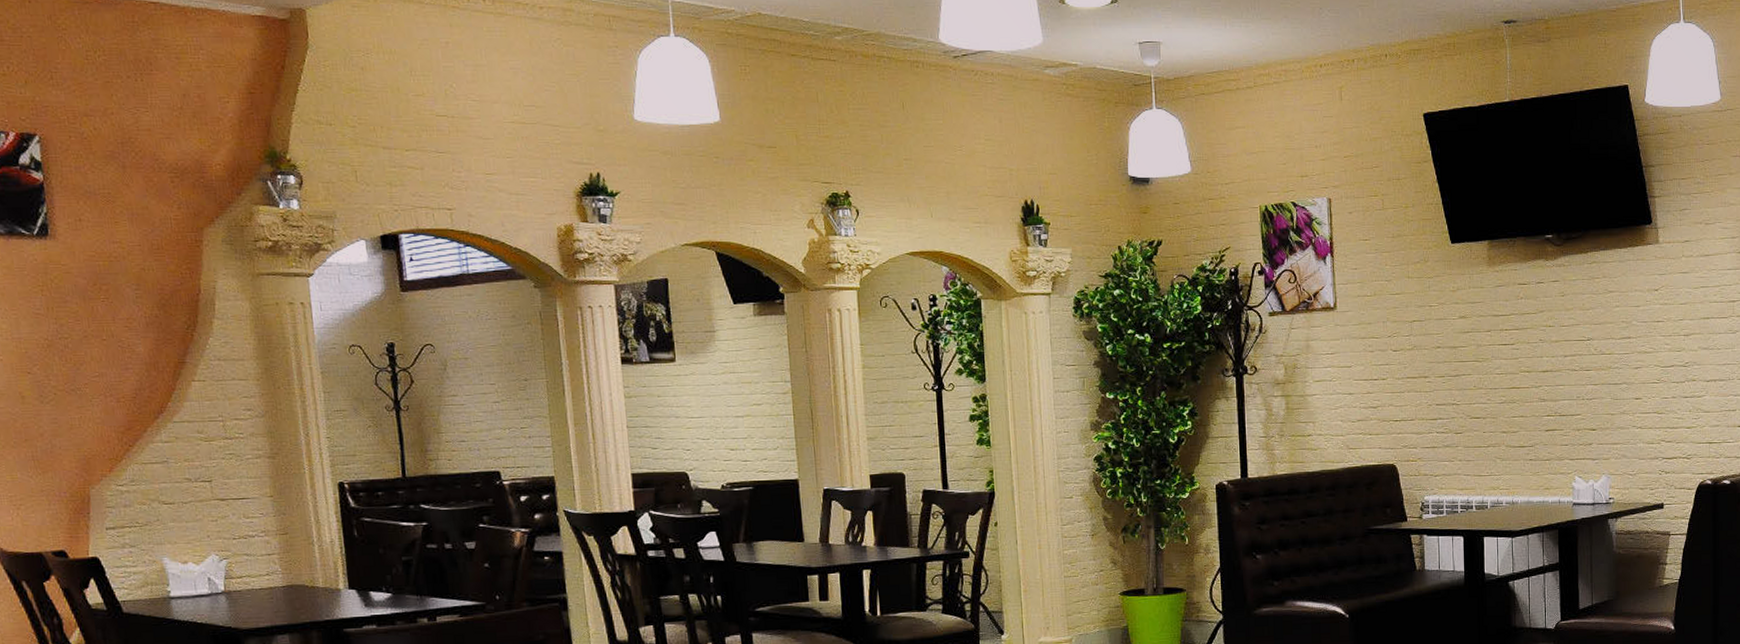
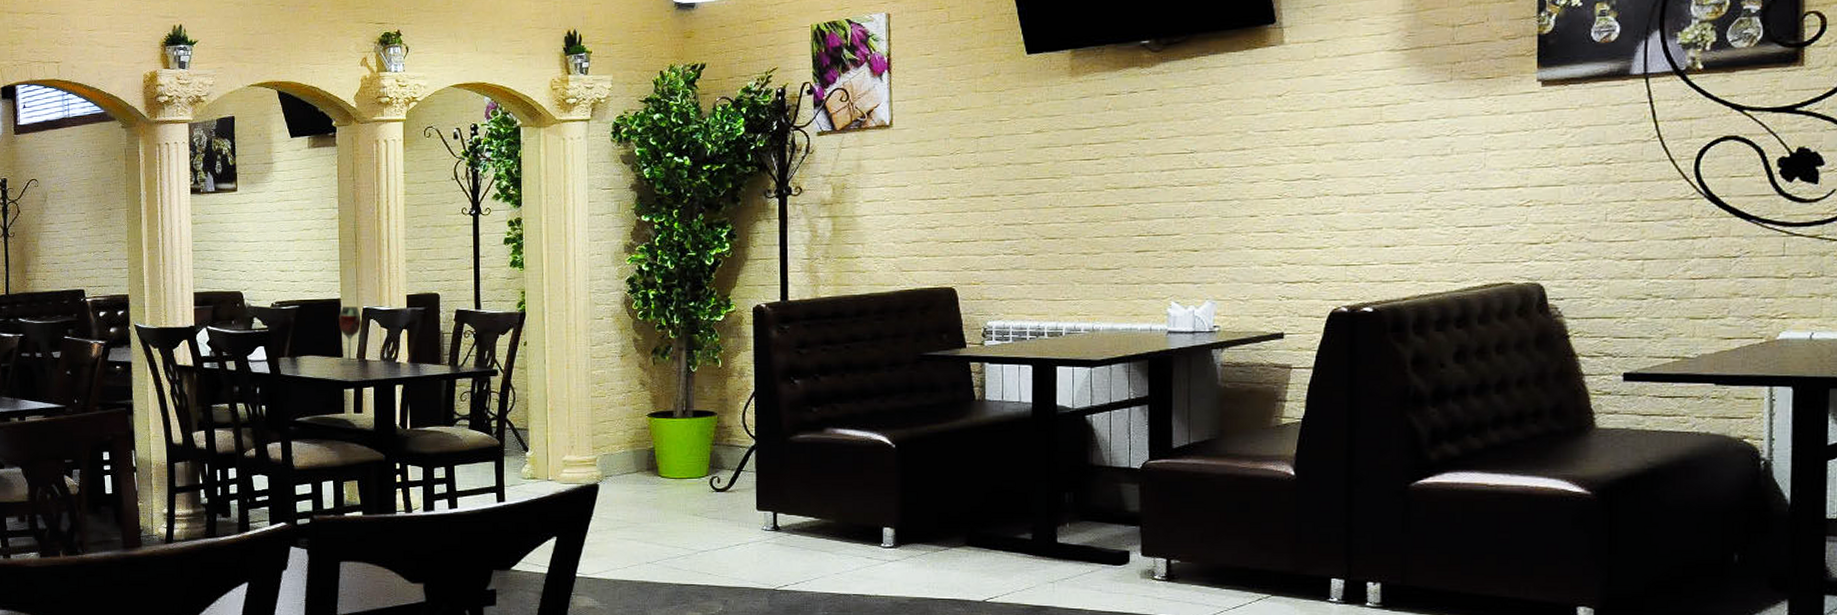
wineglass: none [797,487,823,551] -> present [338,306,362,366]

